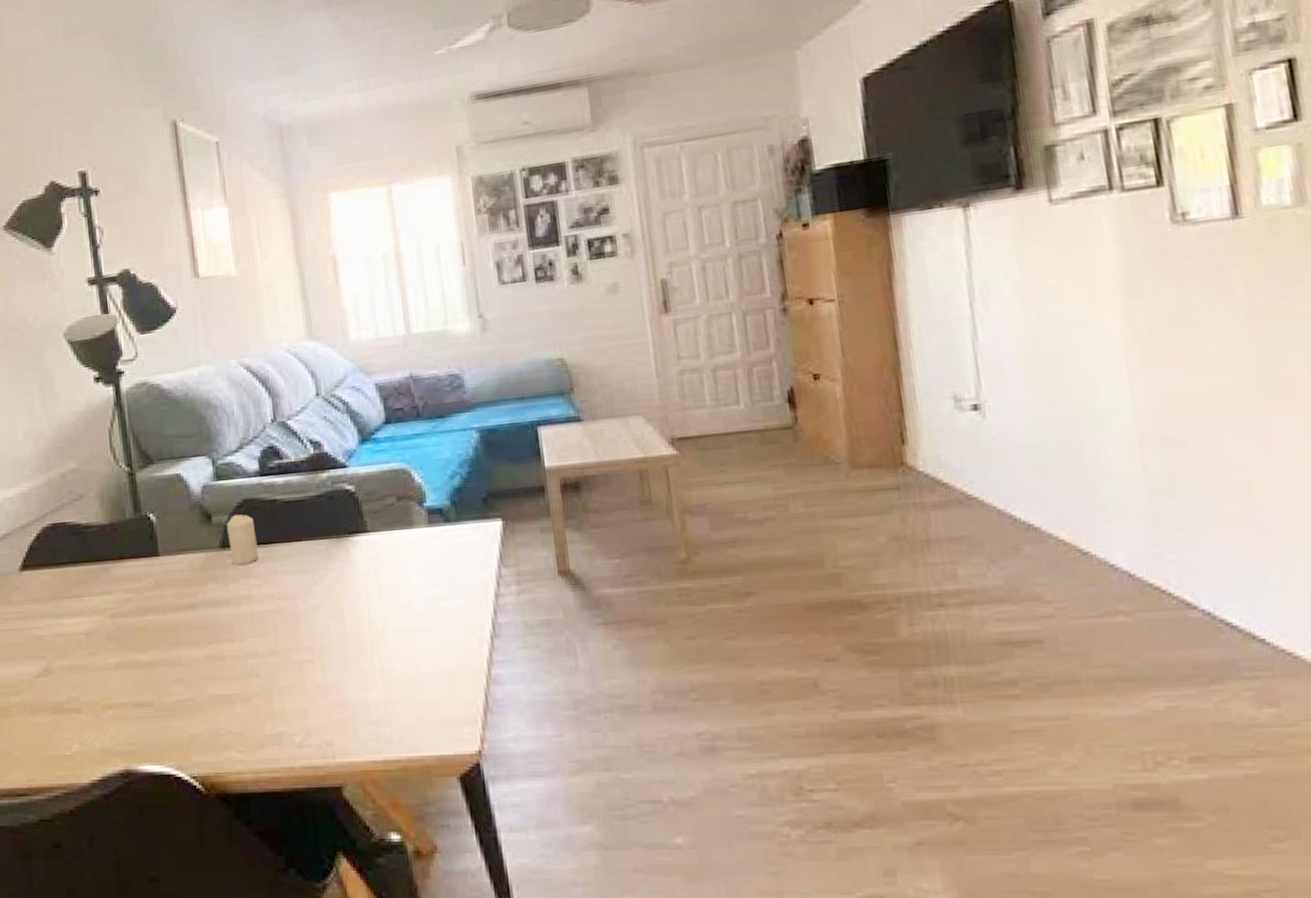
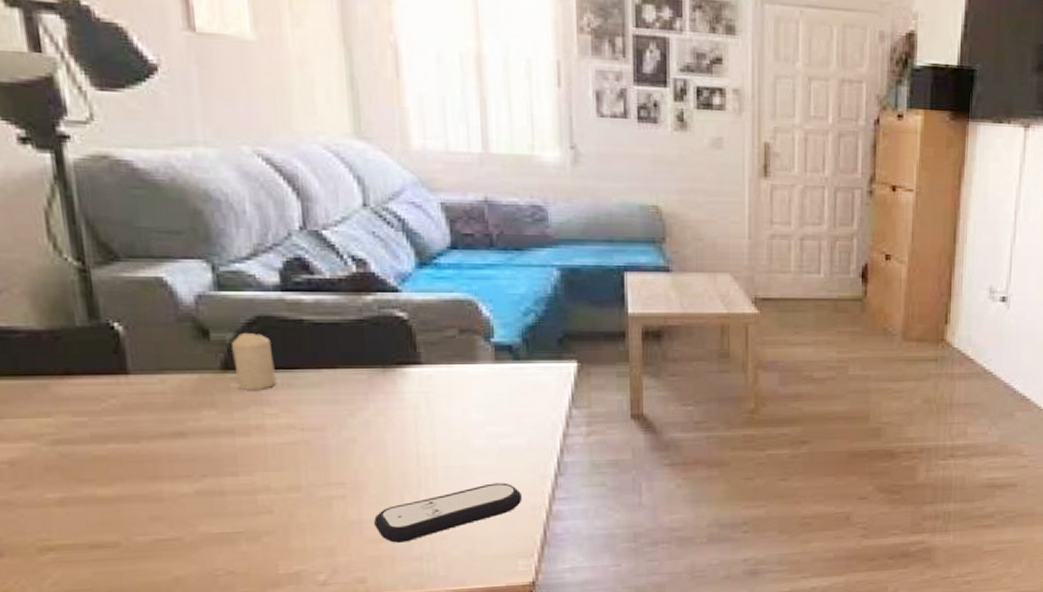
remote control: none [337,645,463,707] -> present [374,483,523,543]

